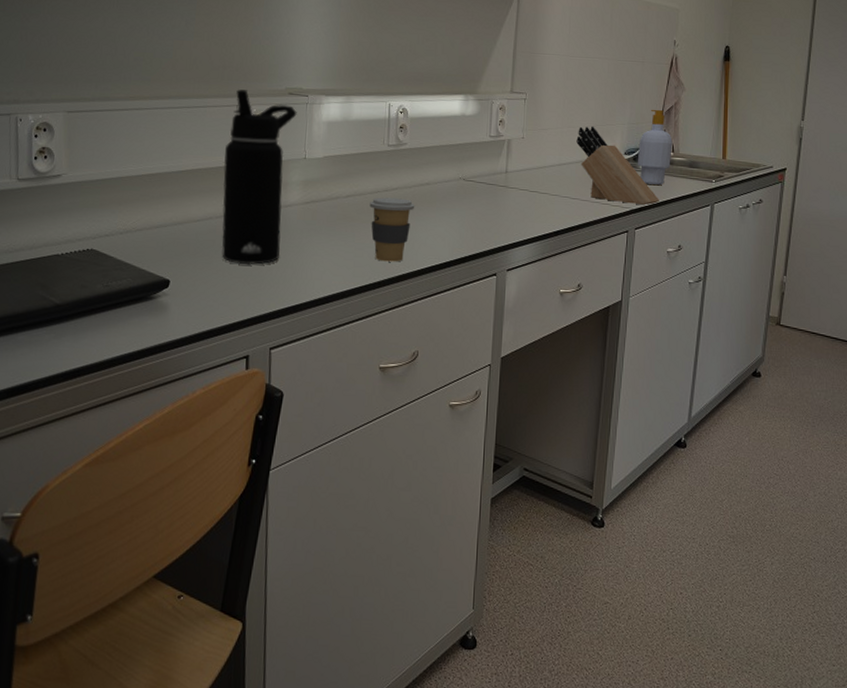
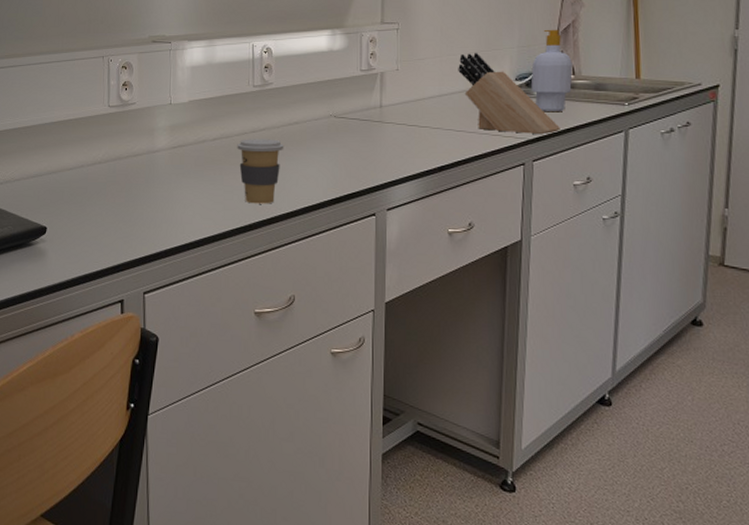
water bottle: present [221,89,297,265] -> none [92,41,161,211]

